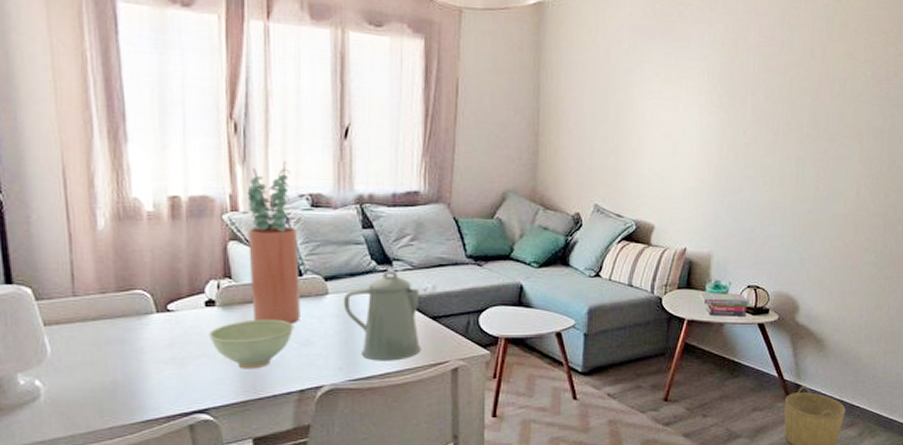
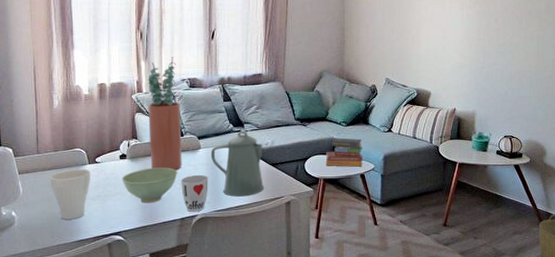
cup: none [94,319,161,392] -> present [49,169,91,220]
cup: none [299,330,340,382] -> present [181,174,208,212]
books: none [508,283,560,323] -> present [325,138,363,167]
books: present [699,293,749,317] -> none [467,142,506,160]

